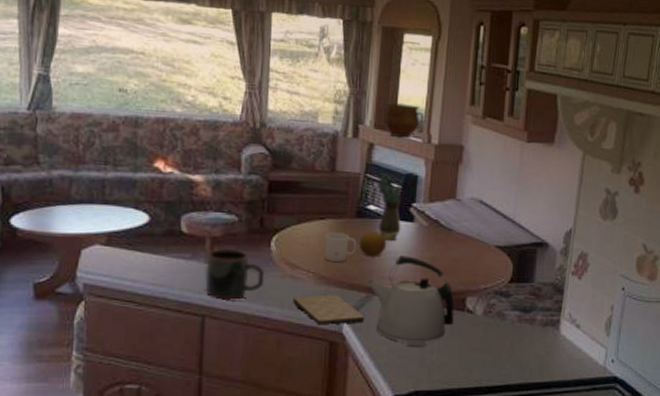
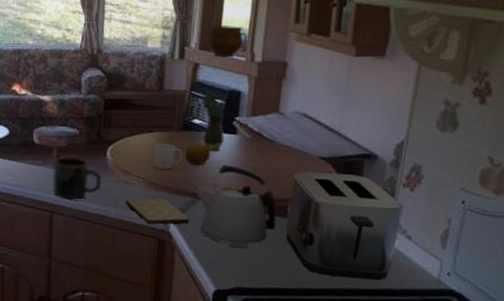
toaster: none [464,261,573,372] -> present [285,171,404,281]

